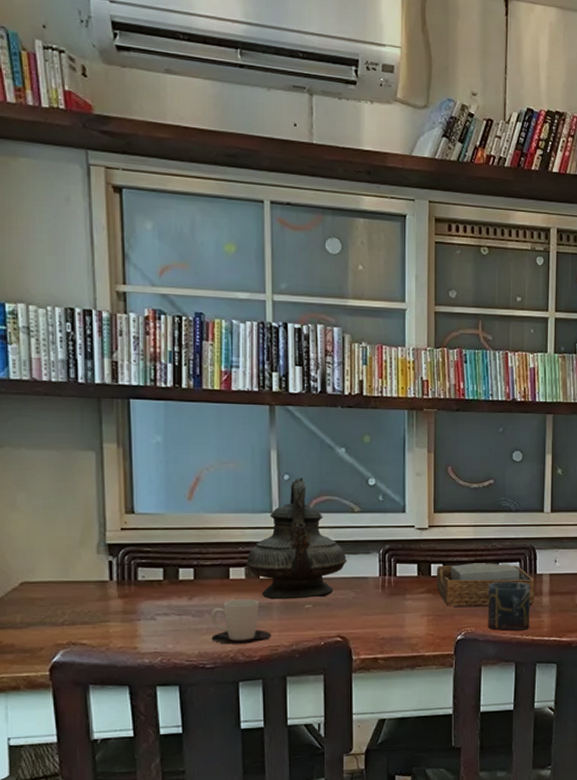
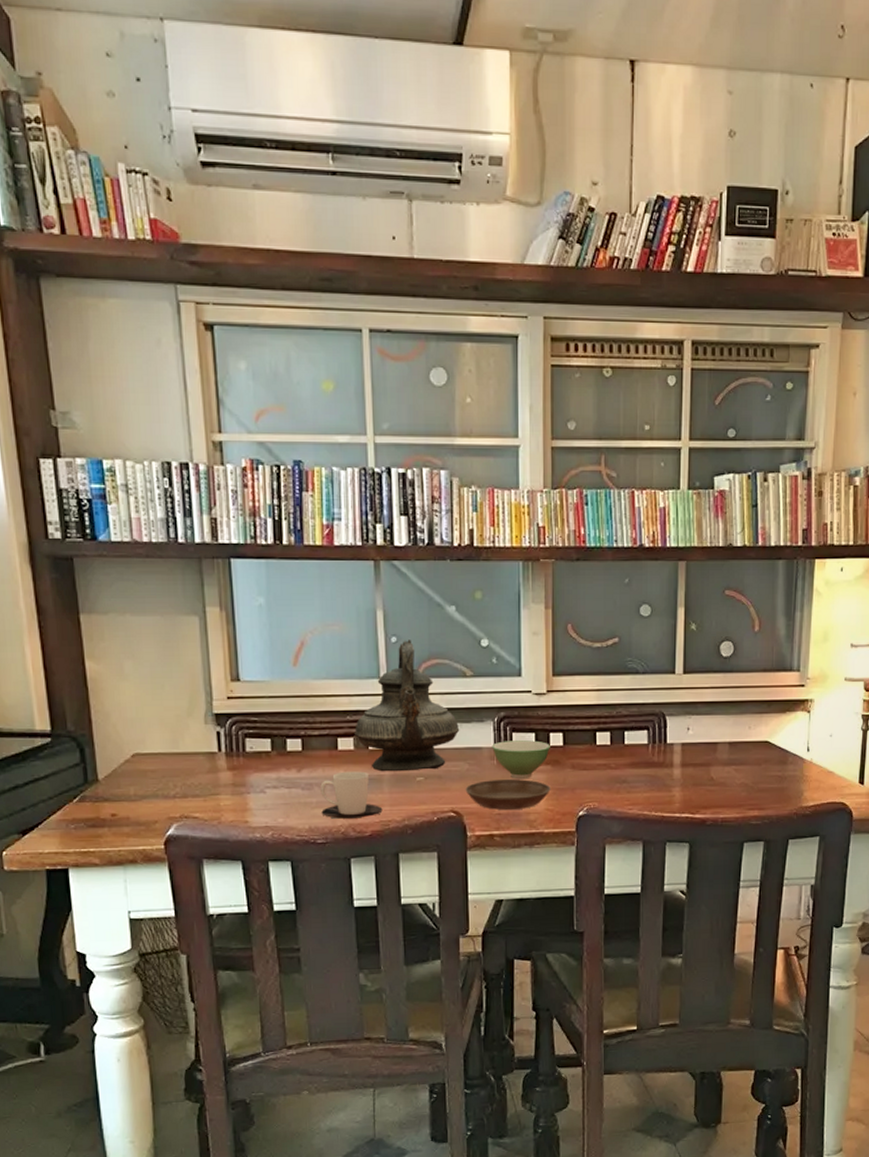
saucer: none [351,606,431,635] -> present [465,779,551,810]
bowl: none [377,571,431,607] -> present [492,740,550,779]
napkin holder: present [436,563,535,607] -> none [555,731,665,780]
cup: present [487,581,530,632] -> none [612,751,660,808]

